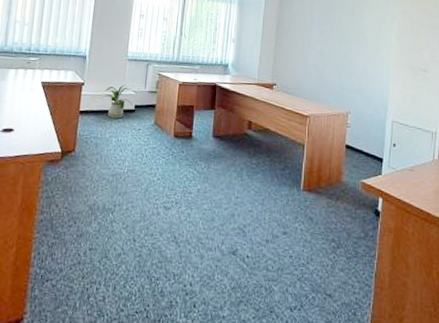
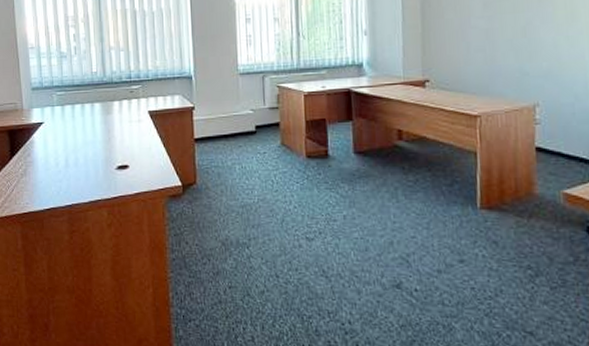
house plant: present [101,84,133,119] -> none [216,103,253,143]

